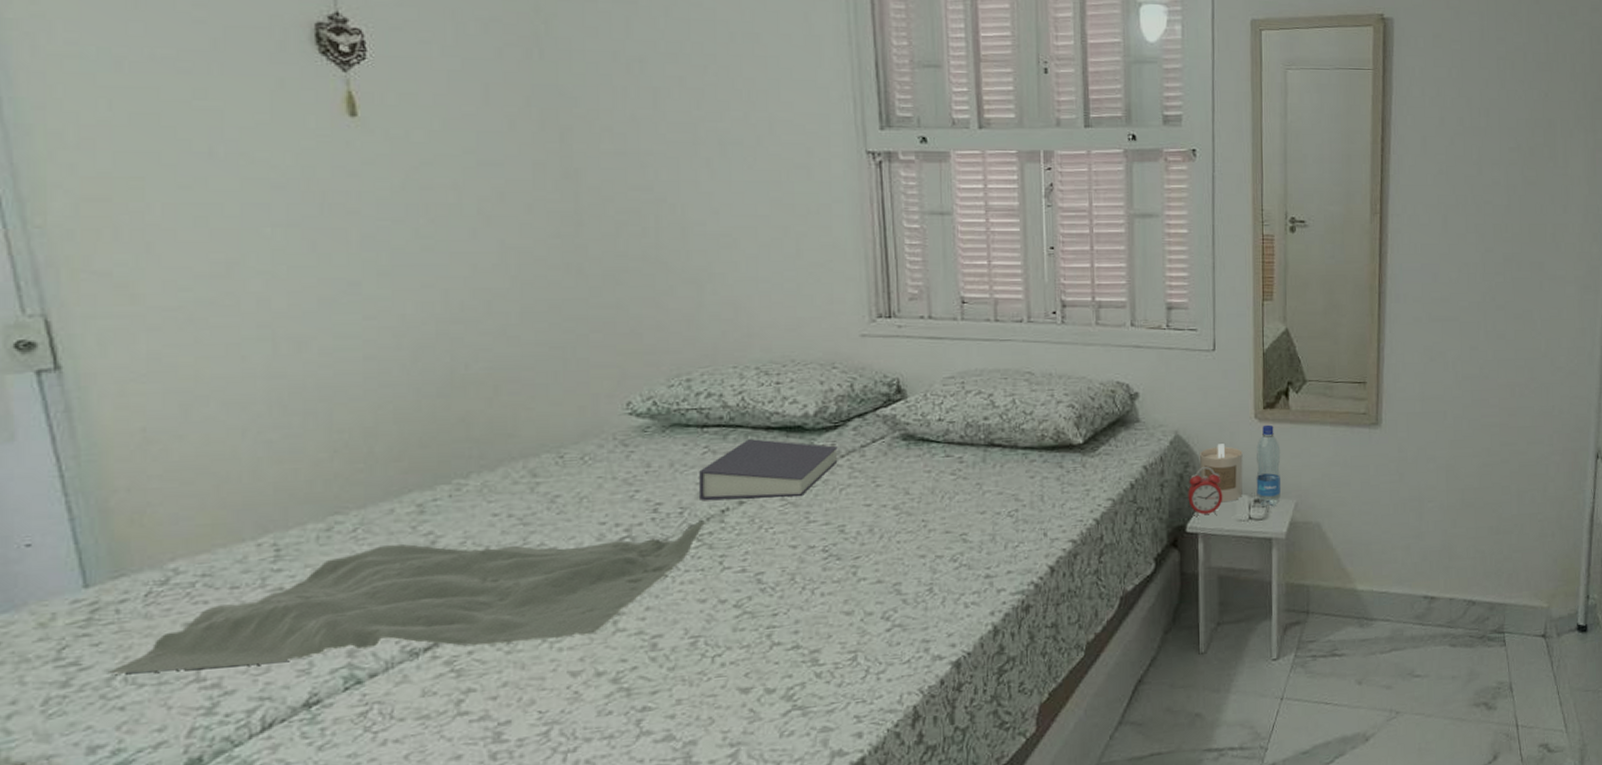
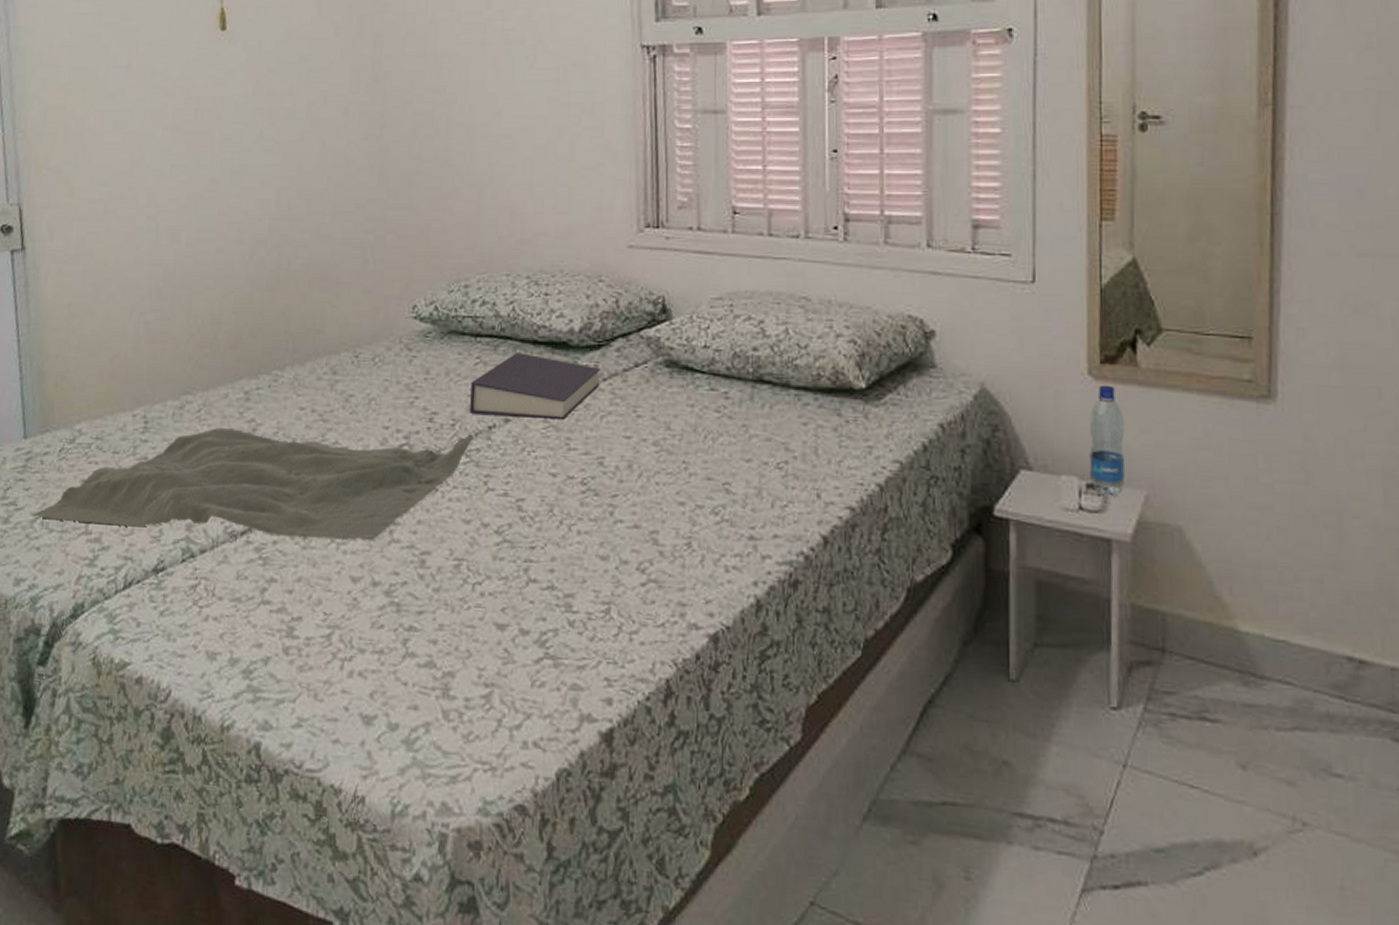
alarm clock: present [1188,467,1223,516] -> none [996,433,1044,498]
candle: present [1199,444,1243,503] -> none [1011,405,1072,483]

